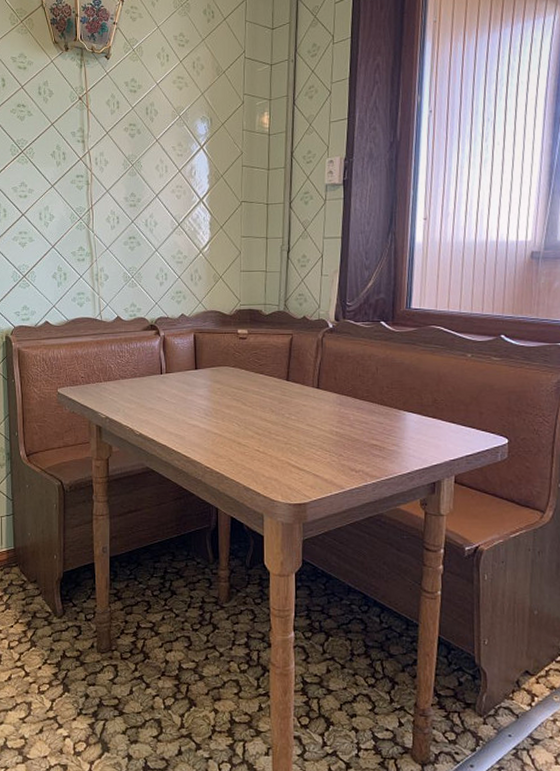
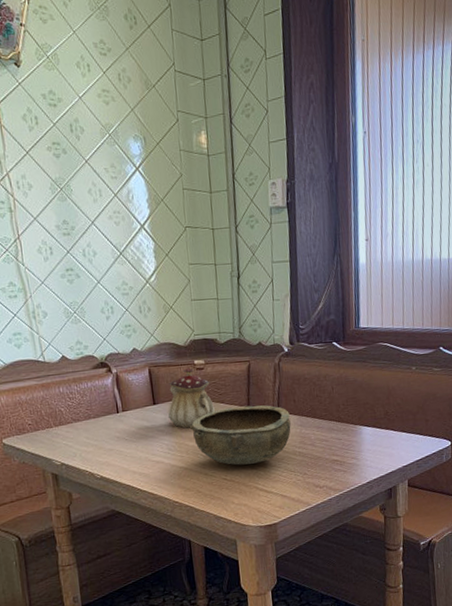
teapot: none [207,336,253,396] -> present [168,367,215,428]
bowl: none [228,379,330,439] -> present [190,405,291,465]

